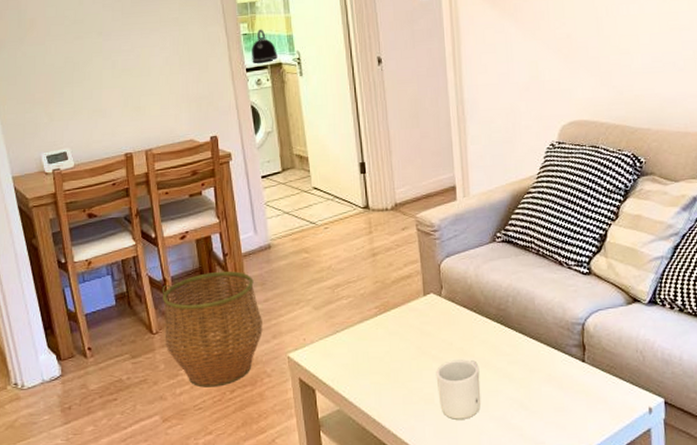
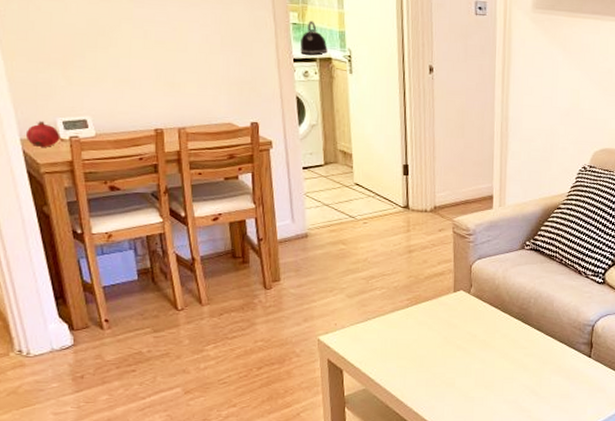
fruit: none [16,157,45,182] -> present [25,120,60,147]
basket: present [162,271,264,388] -> none [189,255,296,364]
mug: present [436,359,481,420] -> none [458,350,499,401]

